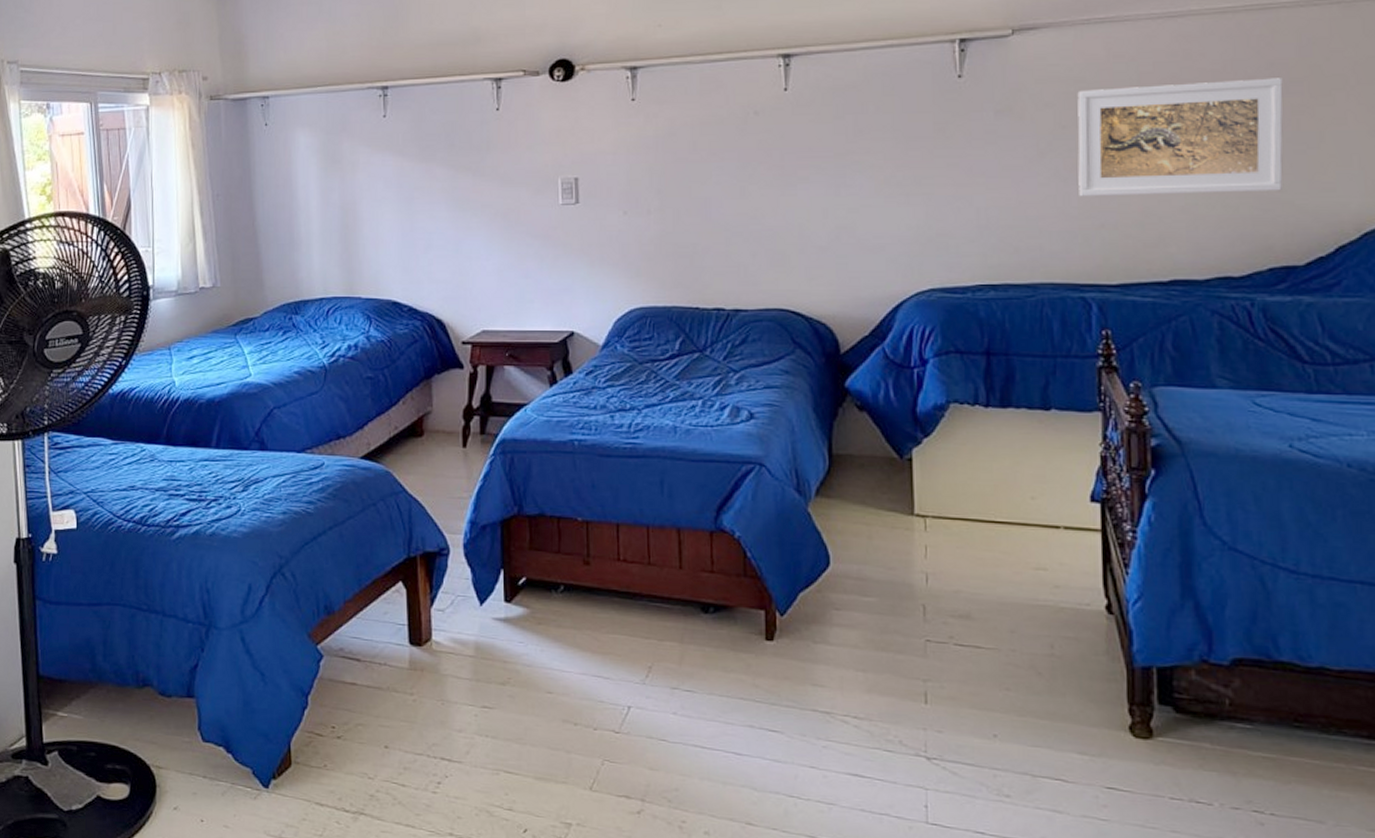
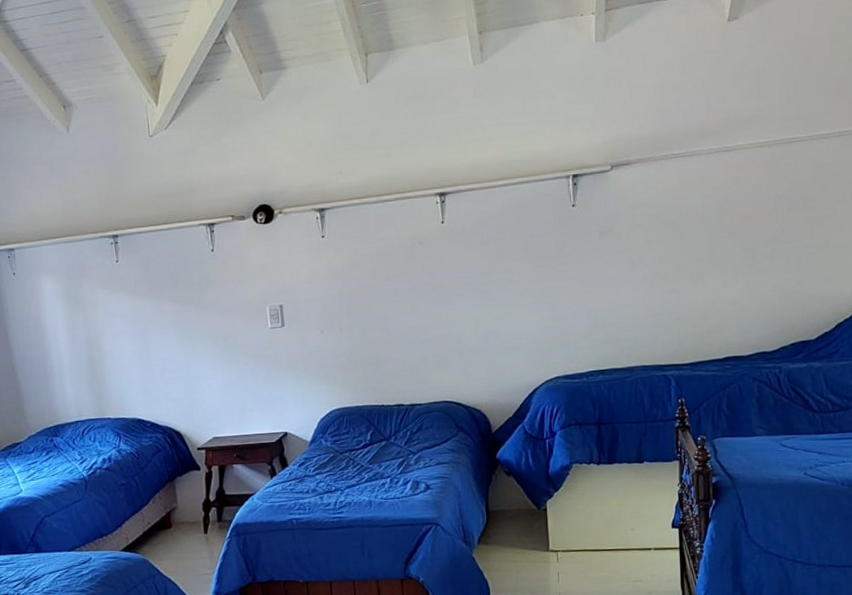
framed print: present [1077,78,1284,197] -> none [659,196,802,298]

